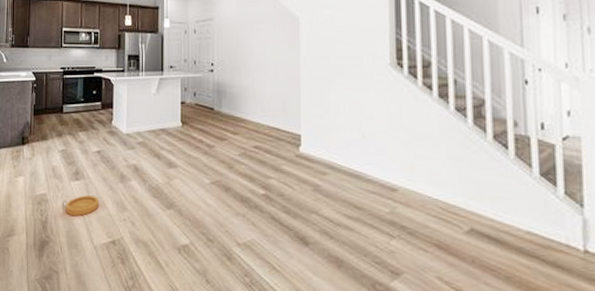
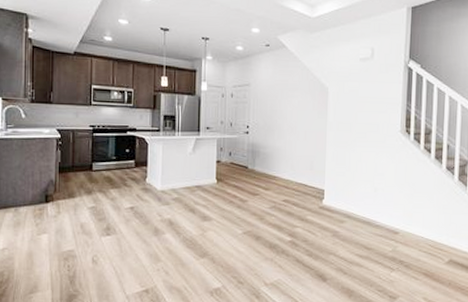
pet bowl: present [65,195,99,217] -> none [95,249,131,270]

